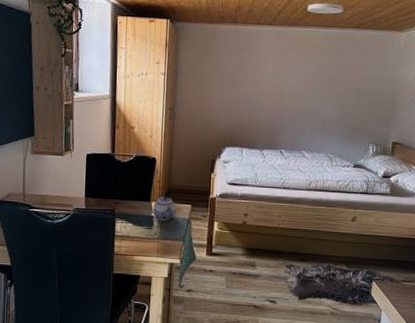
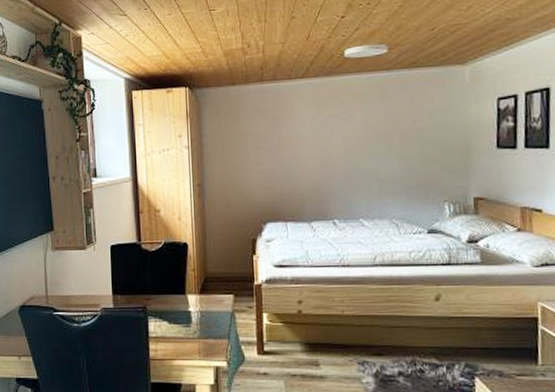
teapot: present [152,195,177,221] -> none [188,286,217,316]

